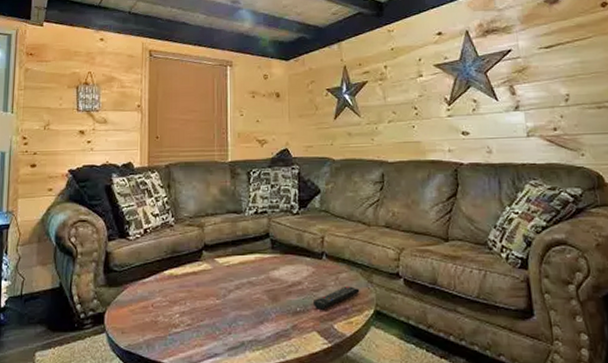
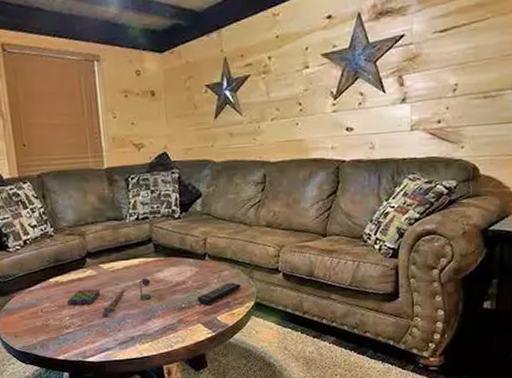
board game: none [179,276,266,316] -> present [67,278,152,316]

